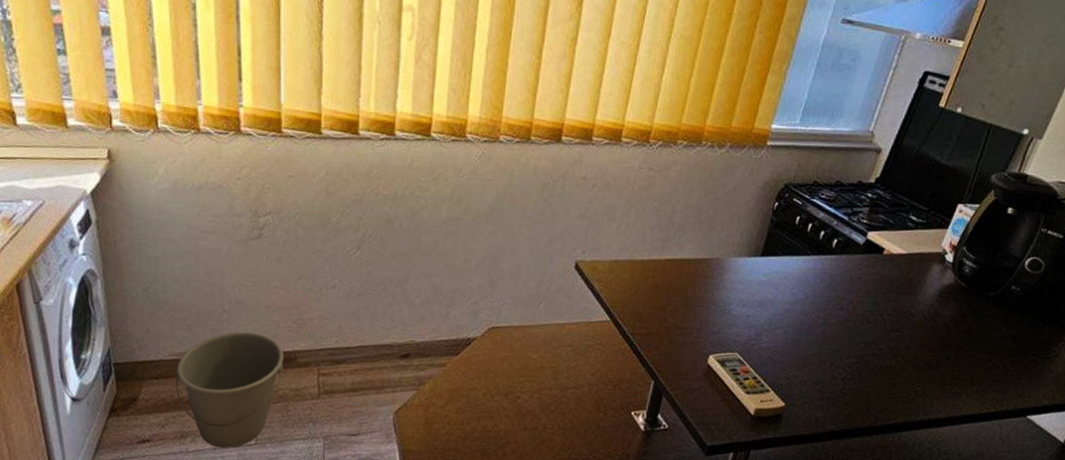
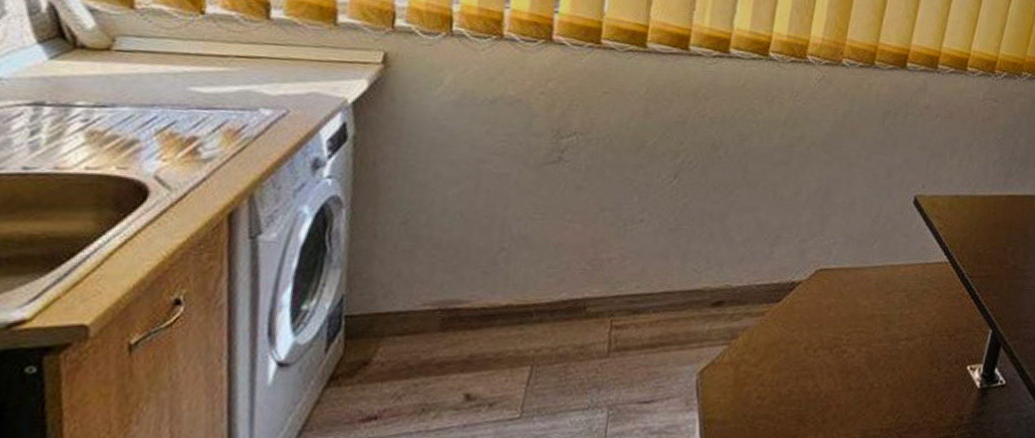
bucket: present [175,332,284,448] -> none [423,275,571,424]

